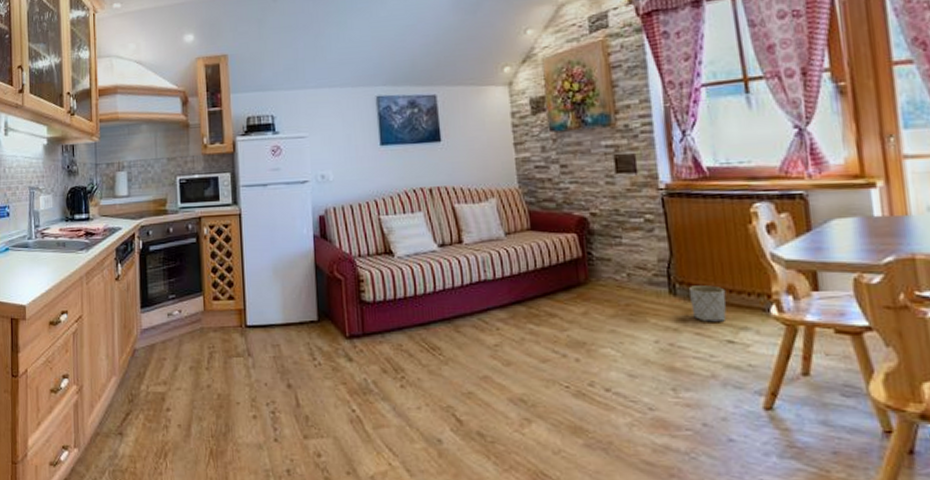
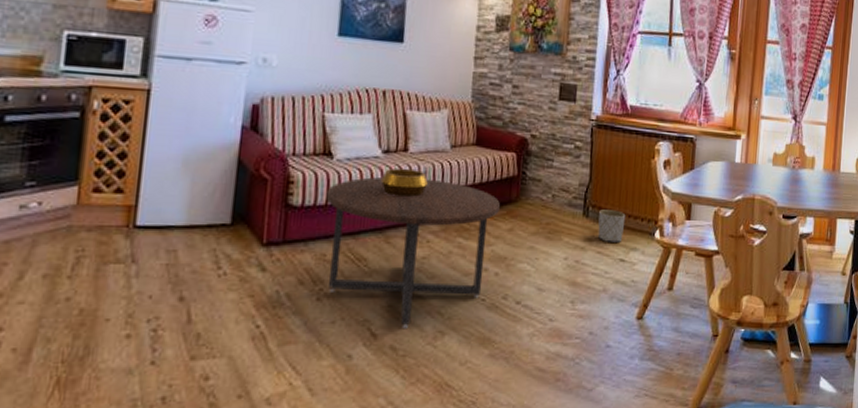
coffee table: none [393,267,568,416] -> present [326,177,500,330]
decorative bowl: none [441,259,488,287] -> present [380,168,428,197]

